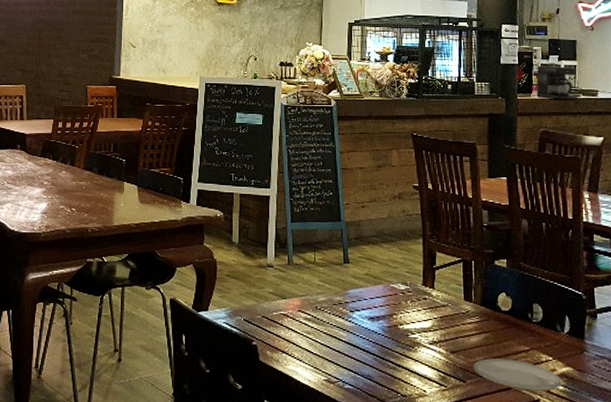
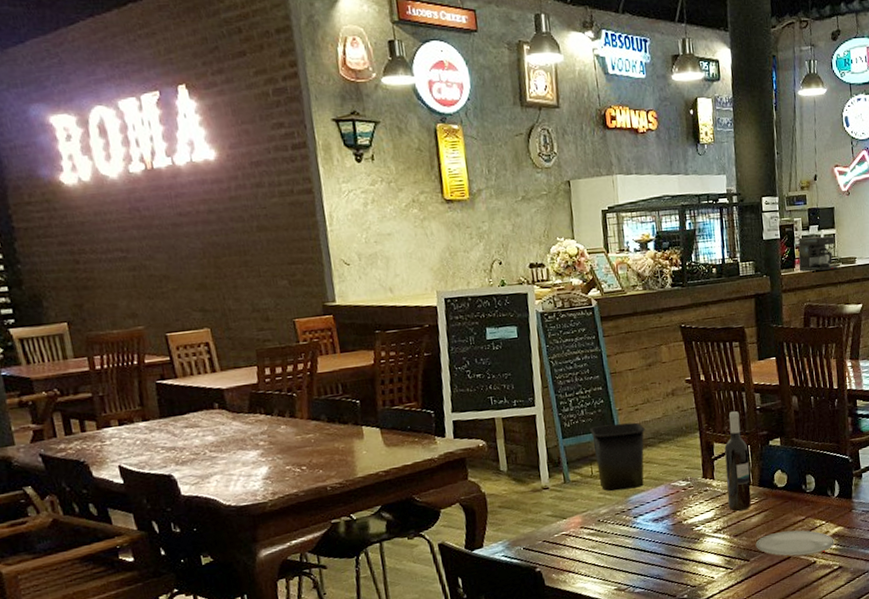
waste bin: none [317,216,369,282] -> present [590,422,645,491]
wine bottle: none [446,224,472,328] -> present [724,411,752,511]

